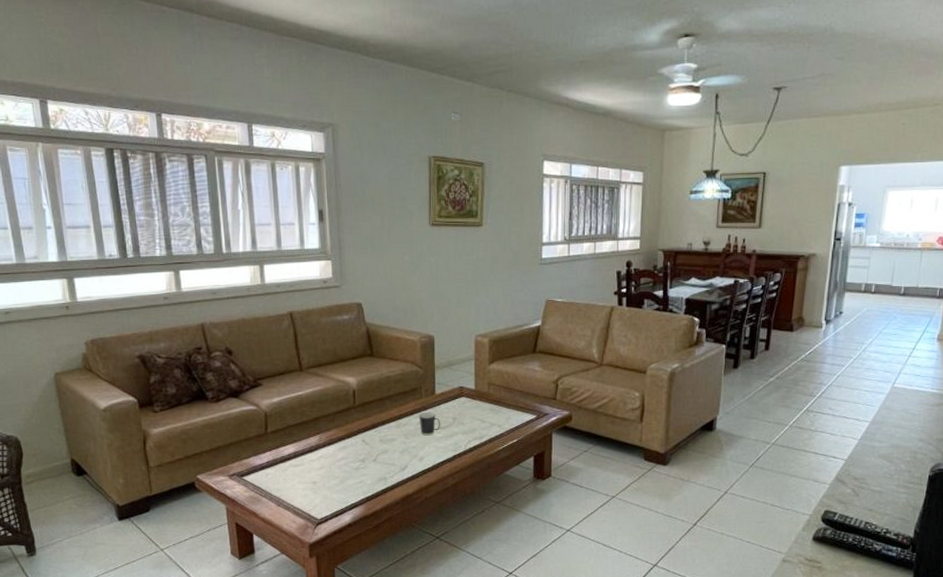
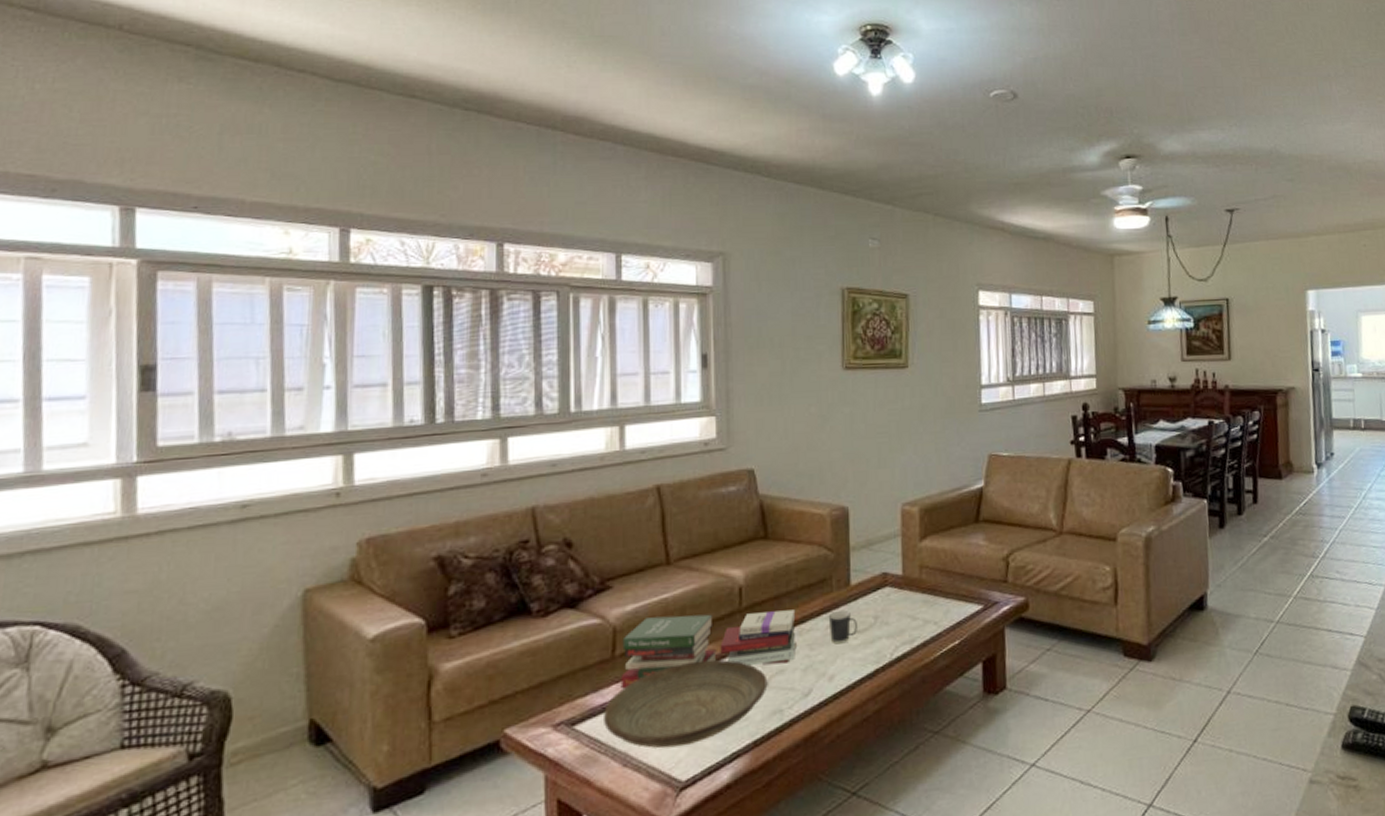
decorative bowl: none [262,440,376,497] -> present [602,659,768,749]
books: none [272,407,339,455] -> present [621,614,717,689]
books: none [341,409,396,447] -> present [720,609,797,666]

